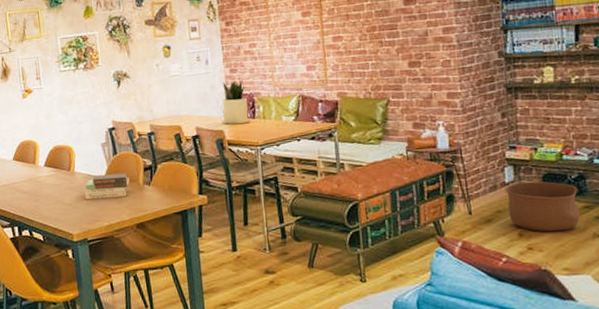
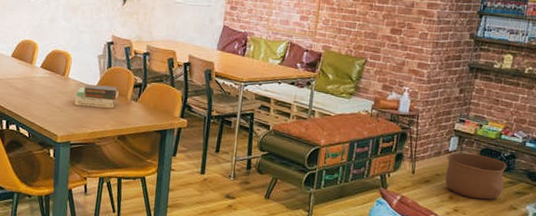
planter: present [221,80,251,125] -> none [213,17,242,60]

